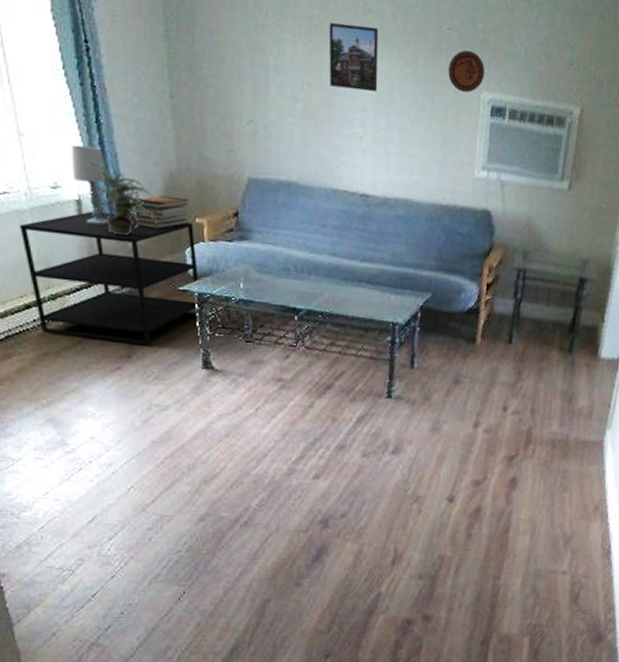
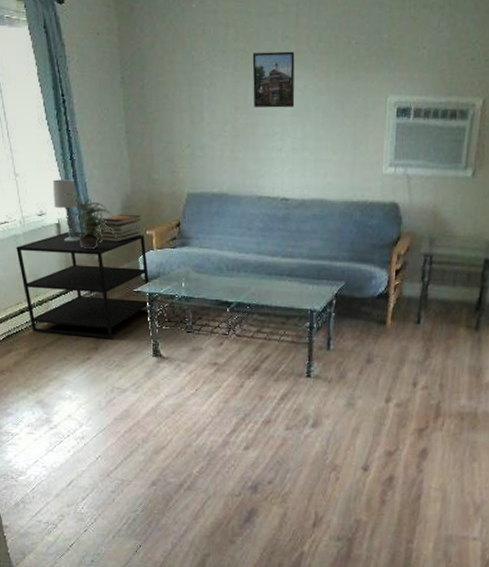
decorative plate: present [448,50,485,93] -> none [357,60,391,98]

